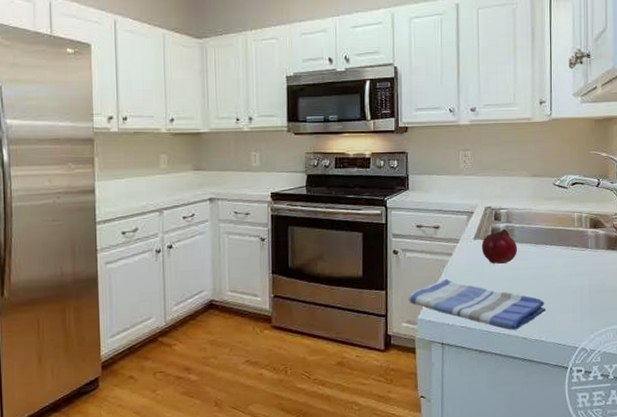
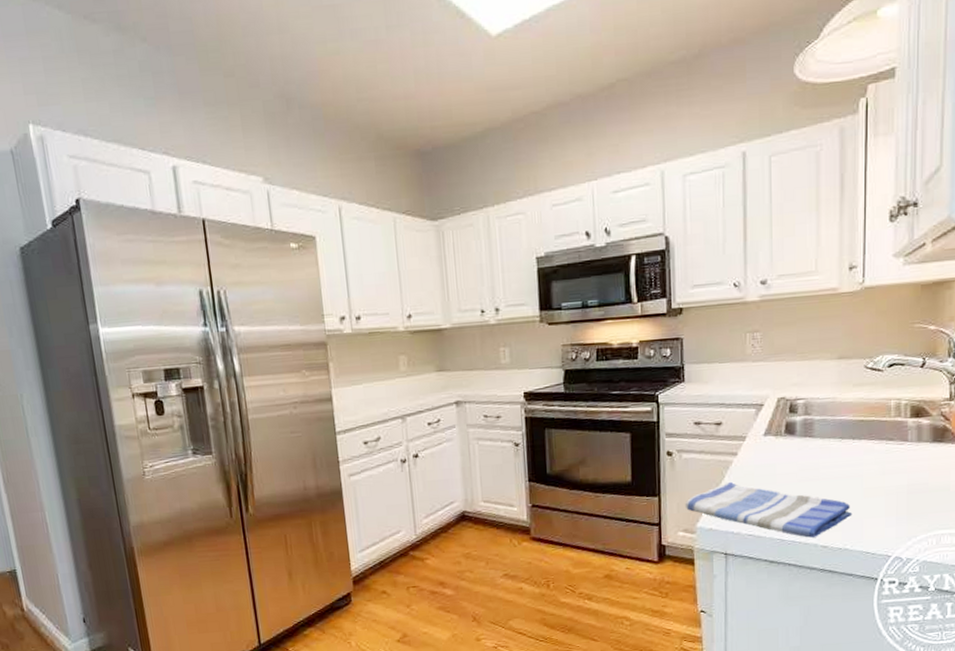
fruit: present [481,229,518,264] -> none [773,423,818,463]

